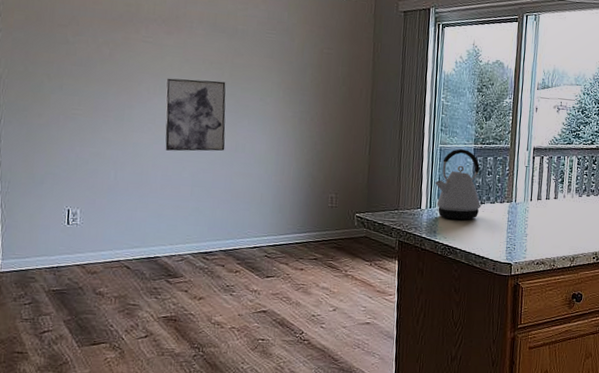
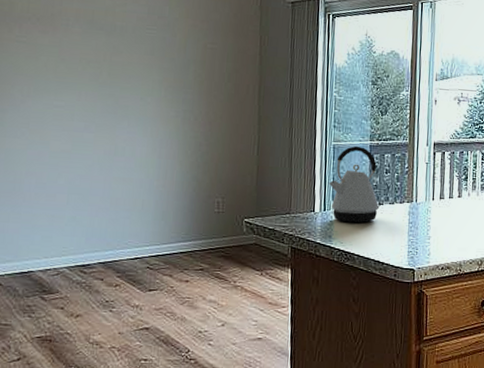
wall art: present [165,78,226,152] -> none [39,79,104,157]

